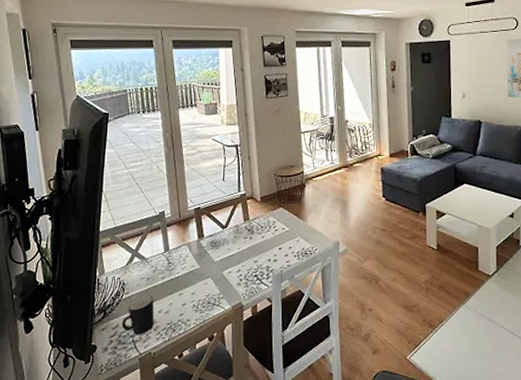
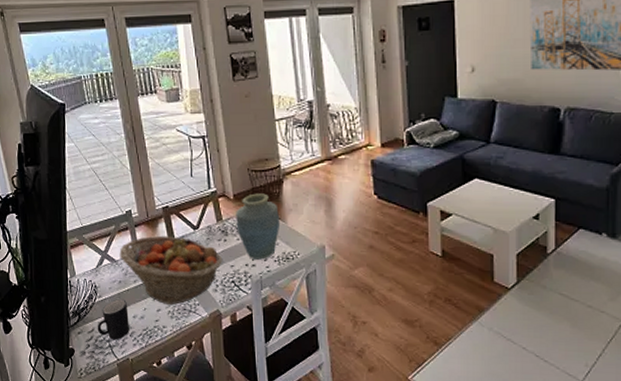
fruit basket: none [150,234,248,300] -> present [119,235,223,306]
vase: none [262,196,301,255] -> present [236,193,281,260]

